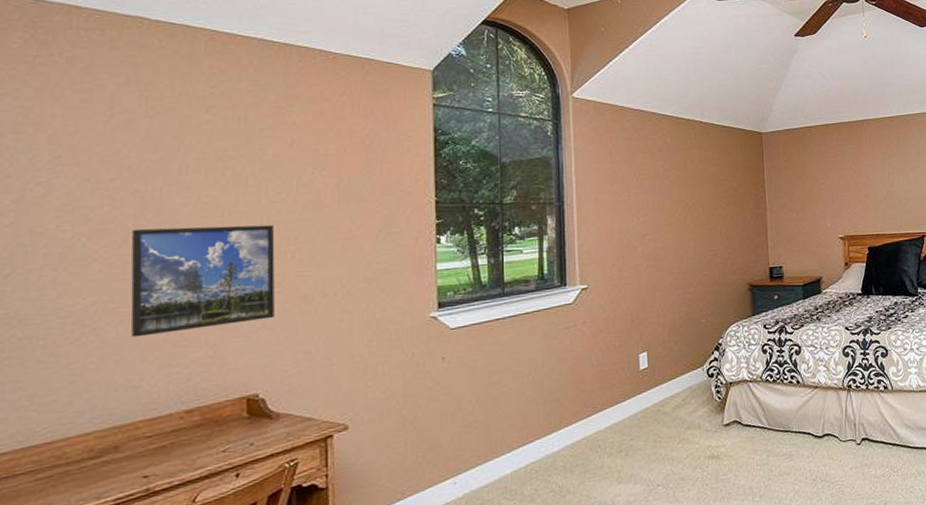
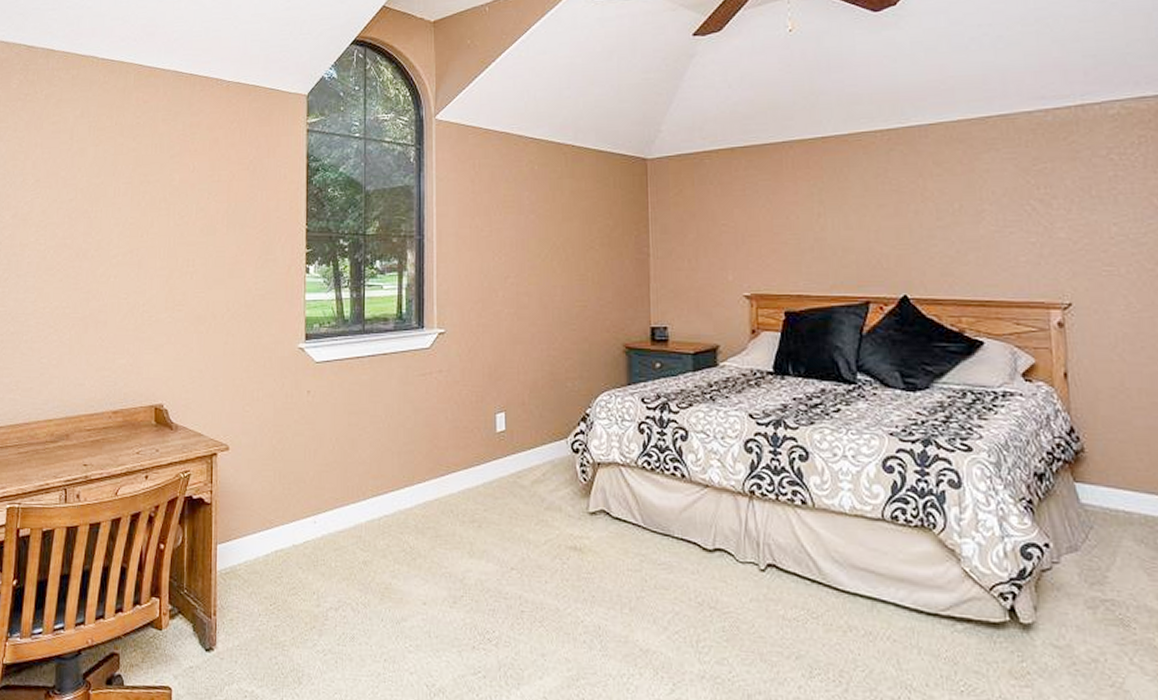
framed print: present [130,224,275,338] -> none [79,244,179,341]

